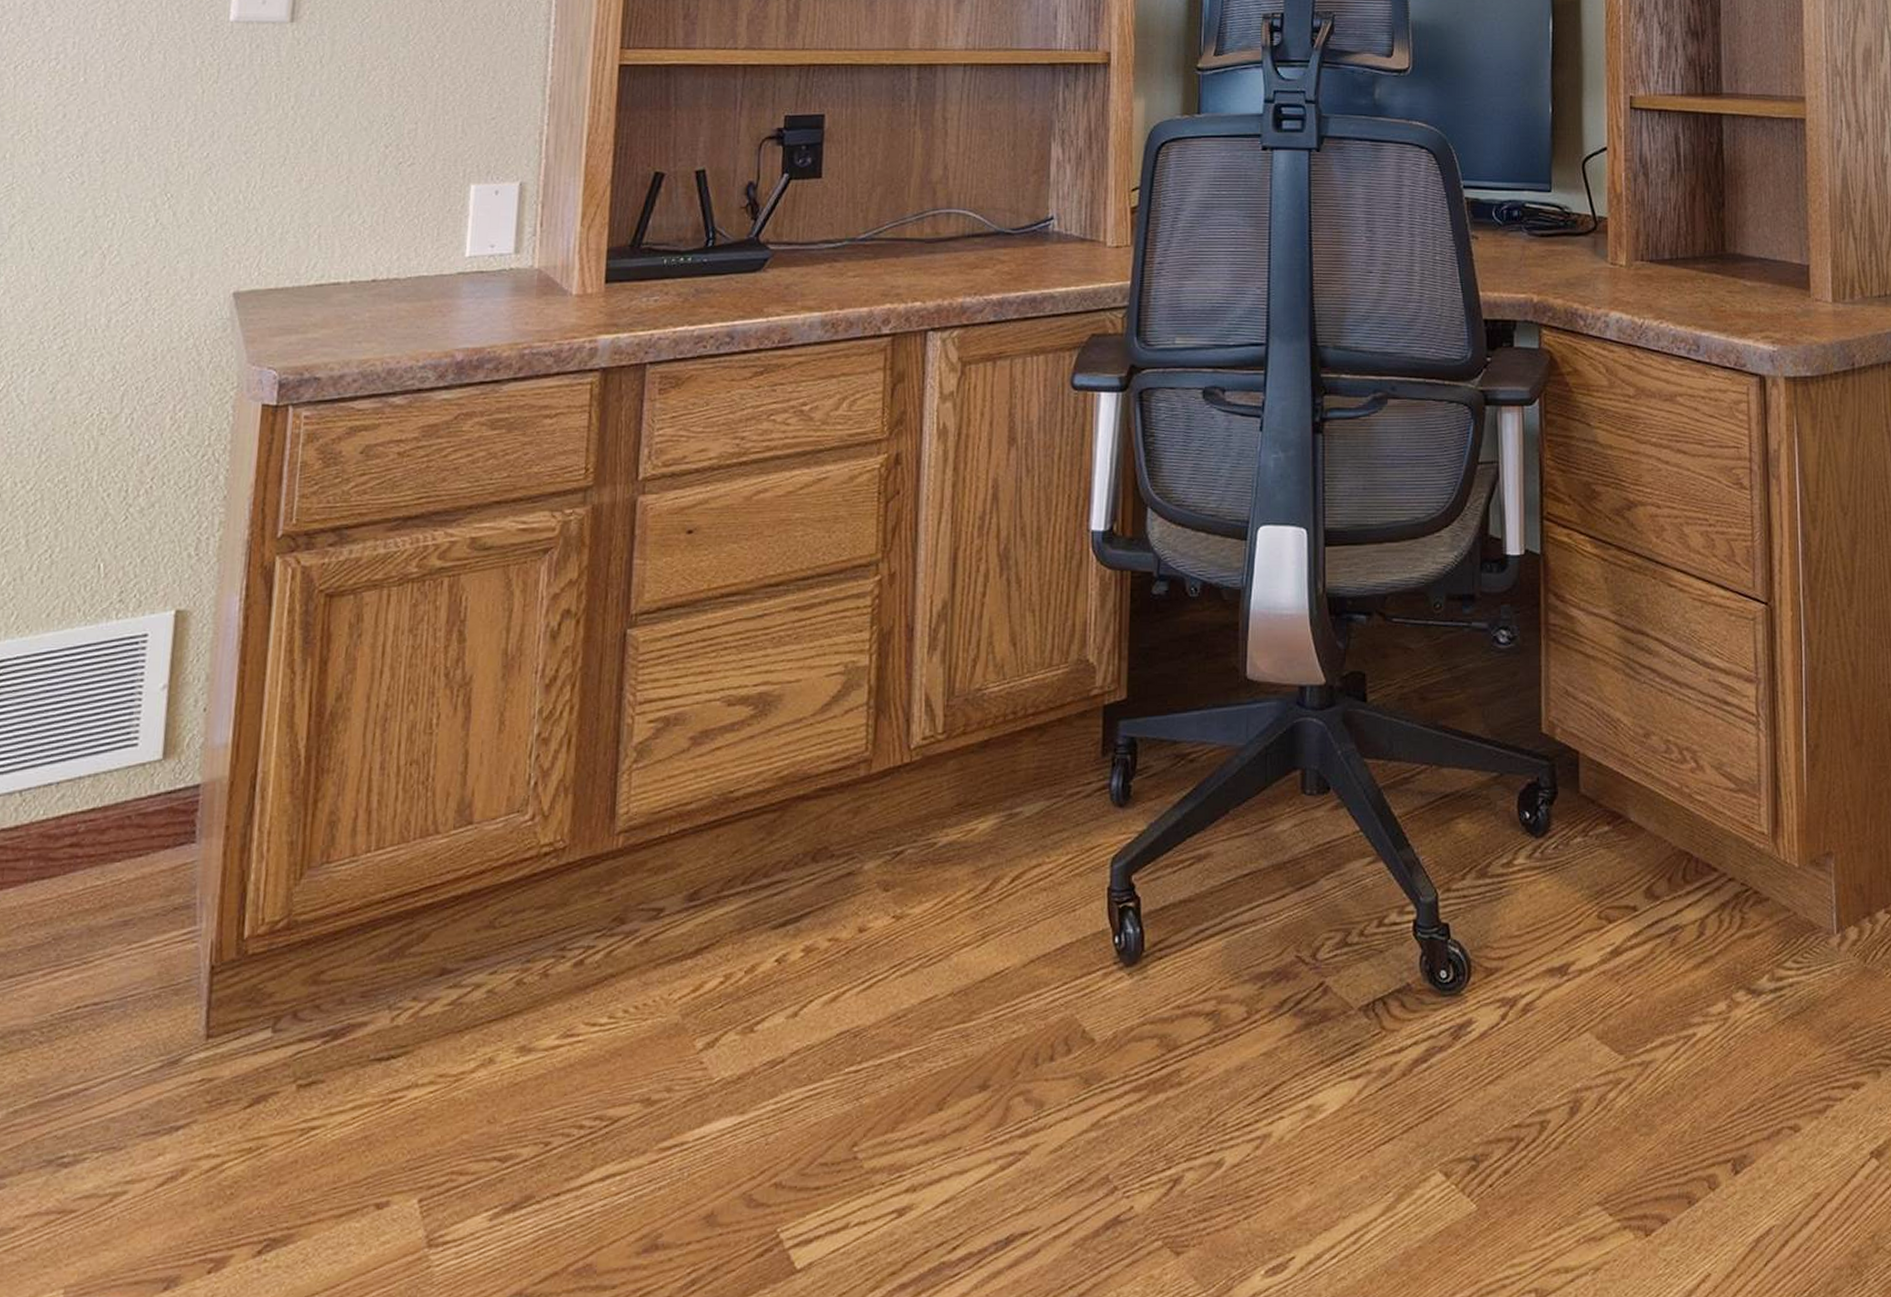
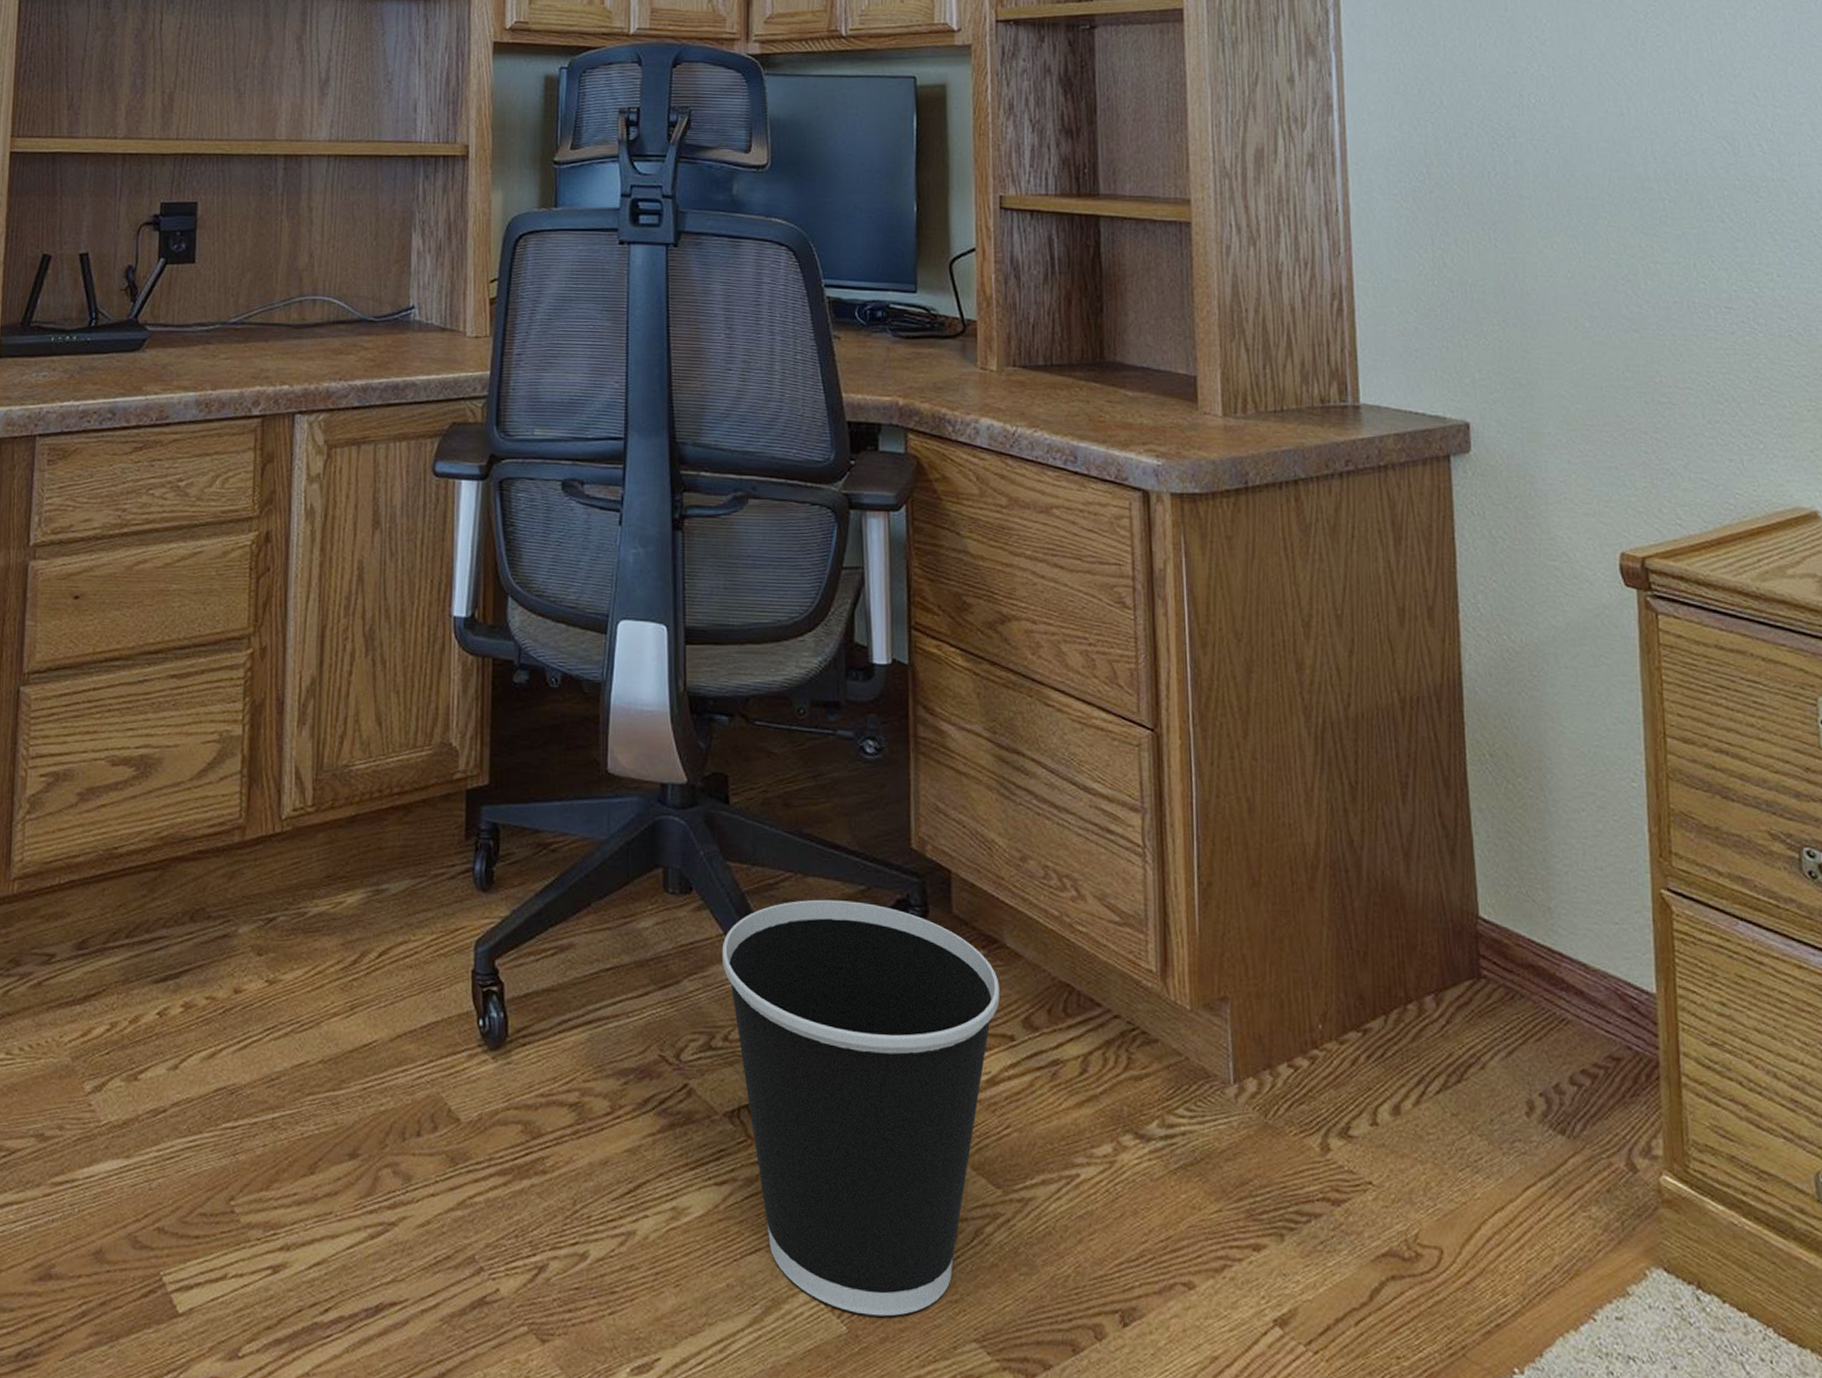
wastebasket: none [1358,788,1623,1191] -> present [722,899,1000,1317]

